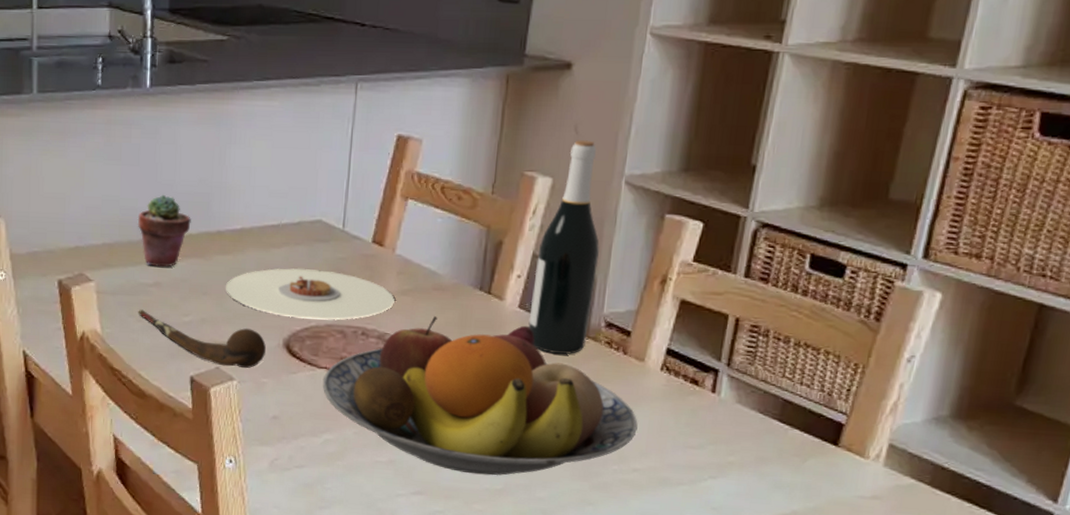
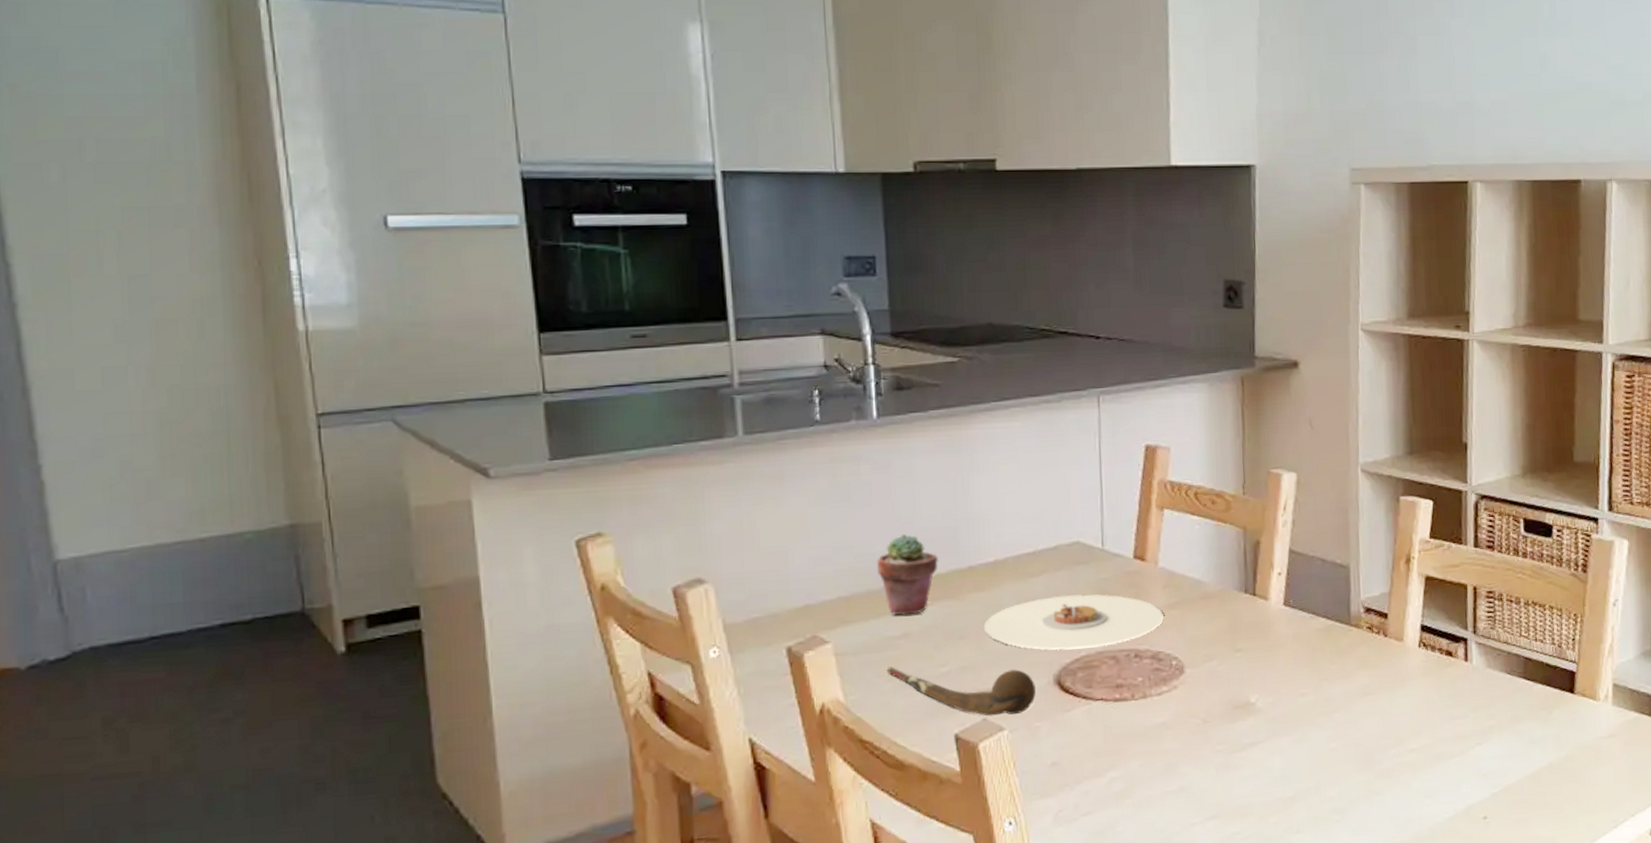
fruit bowl: present [322,316,638,476] -> none [1100,622,1407,786]
wine bottle: present [528,140,600,354] -> none [1293,433,1350,647]

